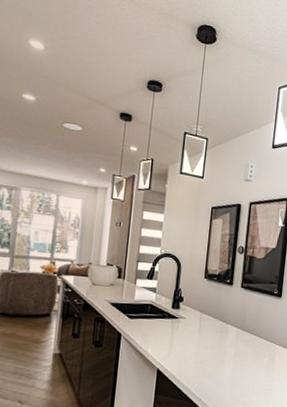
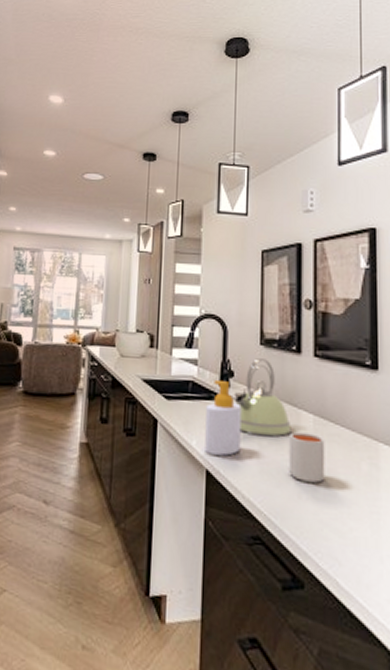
soap bottle: none [157,303,187,358] -> present [205,379,242,456]
kettle: none [182,288,221,344] -> present [233,358,292,437]
mug: none [217,340,243,373] -> present [289,432,325,483]

